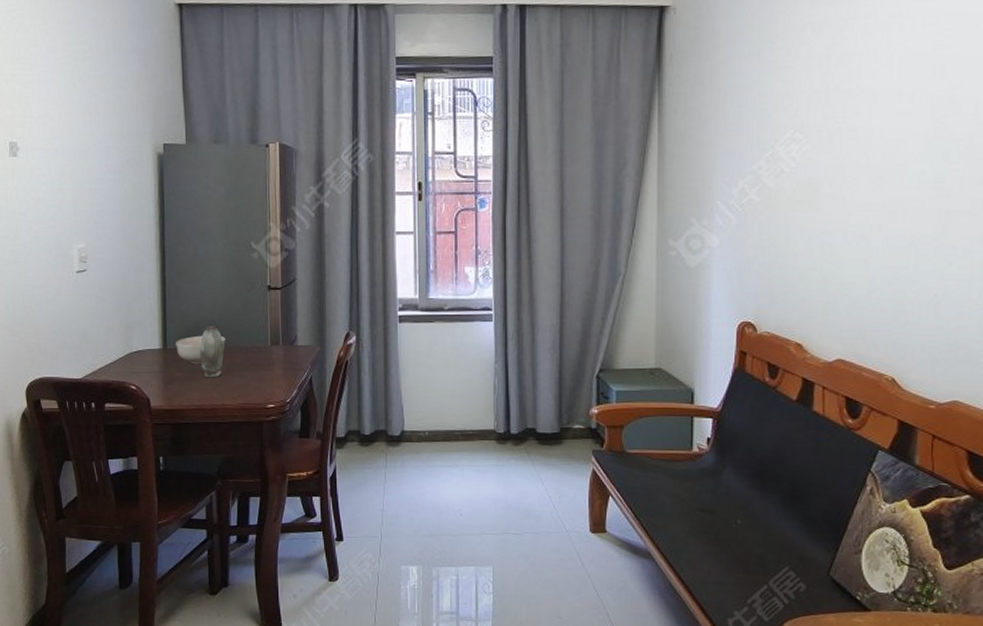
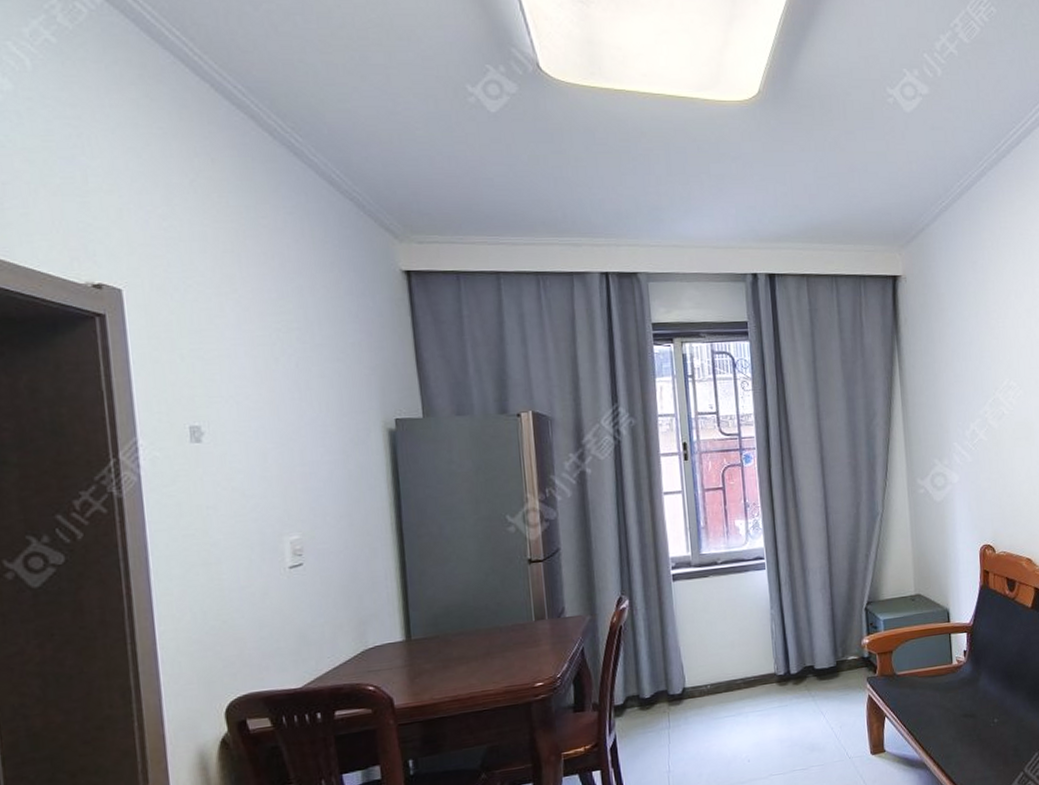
bowl: present [176,335,226,365] -> none [422,618,483,653]
vase: present [199,325,224,378] -> none [451,607,482,665]

